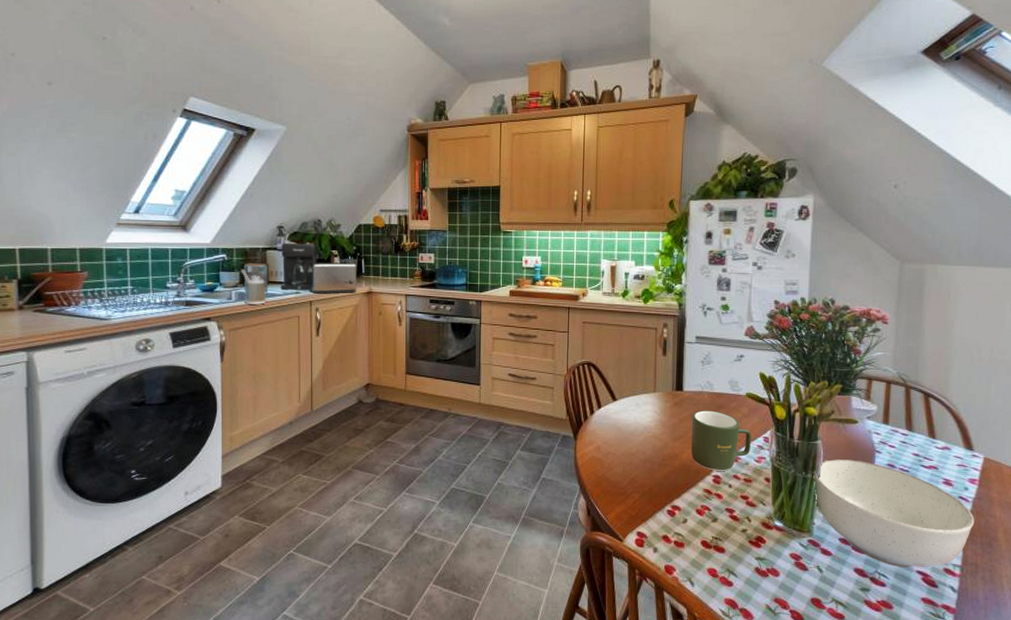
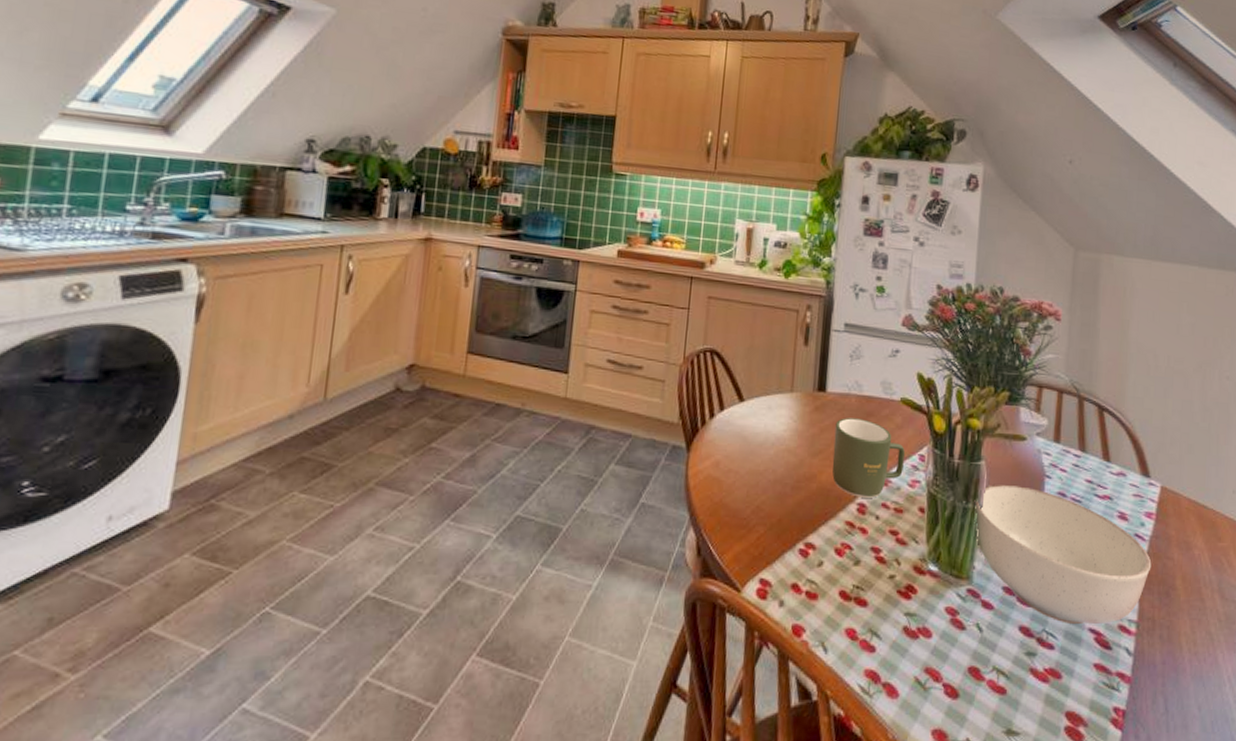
soap dispenser: present [241,269,266,306] -> none [244,193,279,246]
jar: present [243,263,268,295] -> none [245,185,284,233]
coffee maker: present [280,242,317,291] -> none [299,162,361,230]
toaster: present [308,262,358,294] -> none [341,193,415,239]

